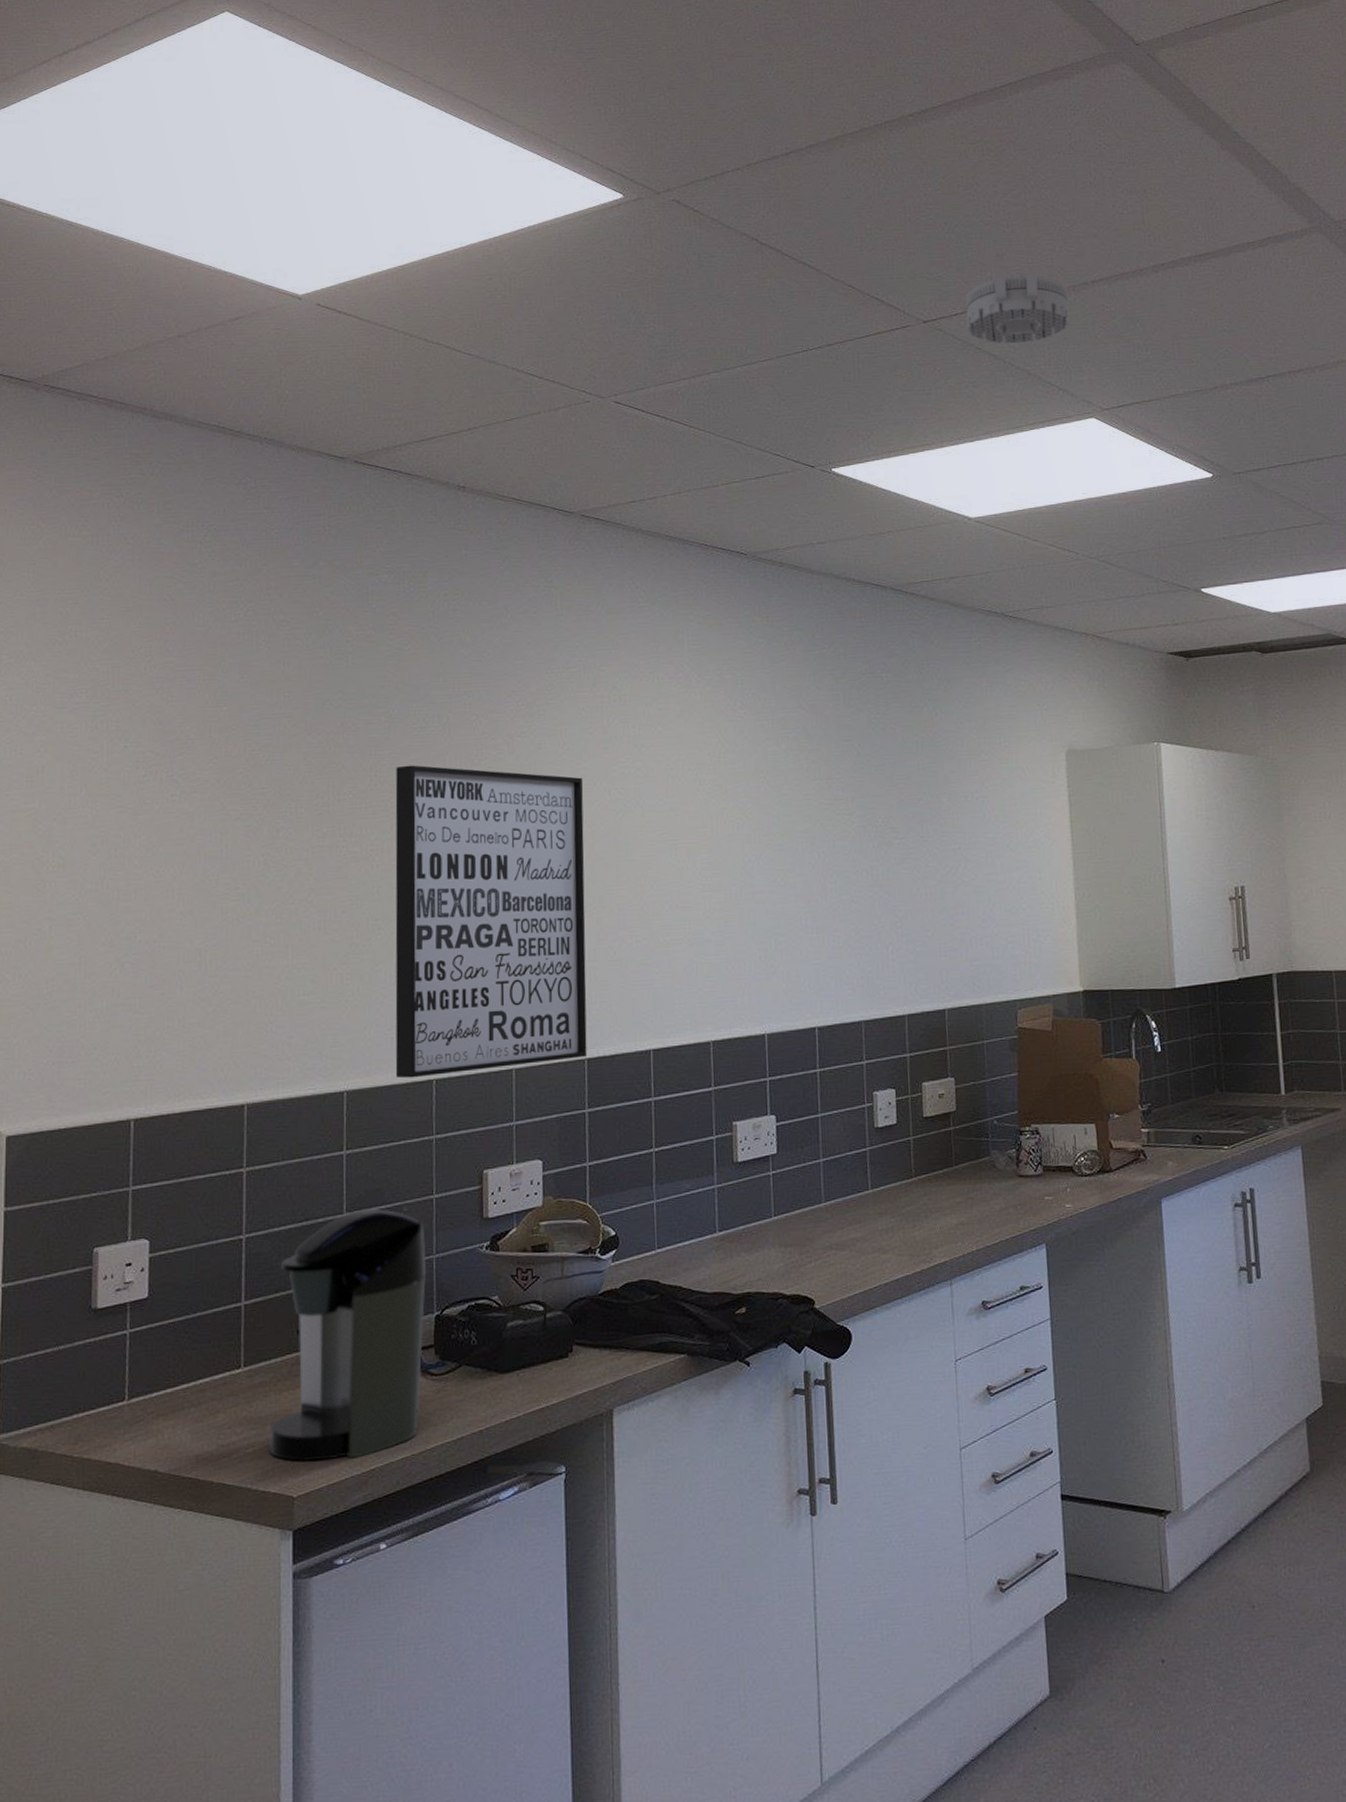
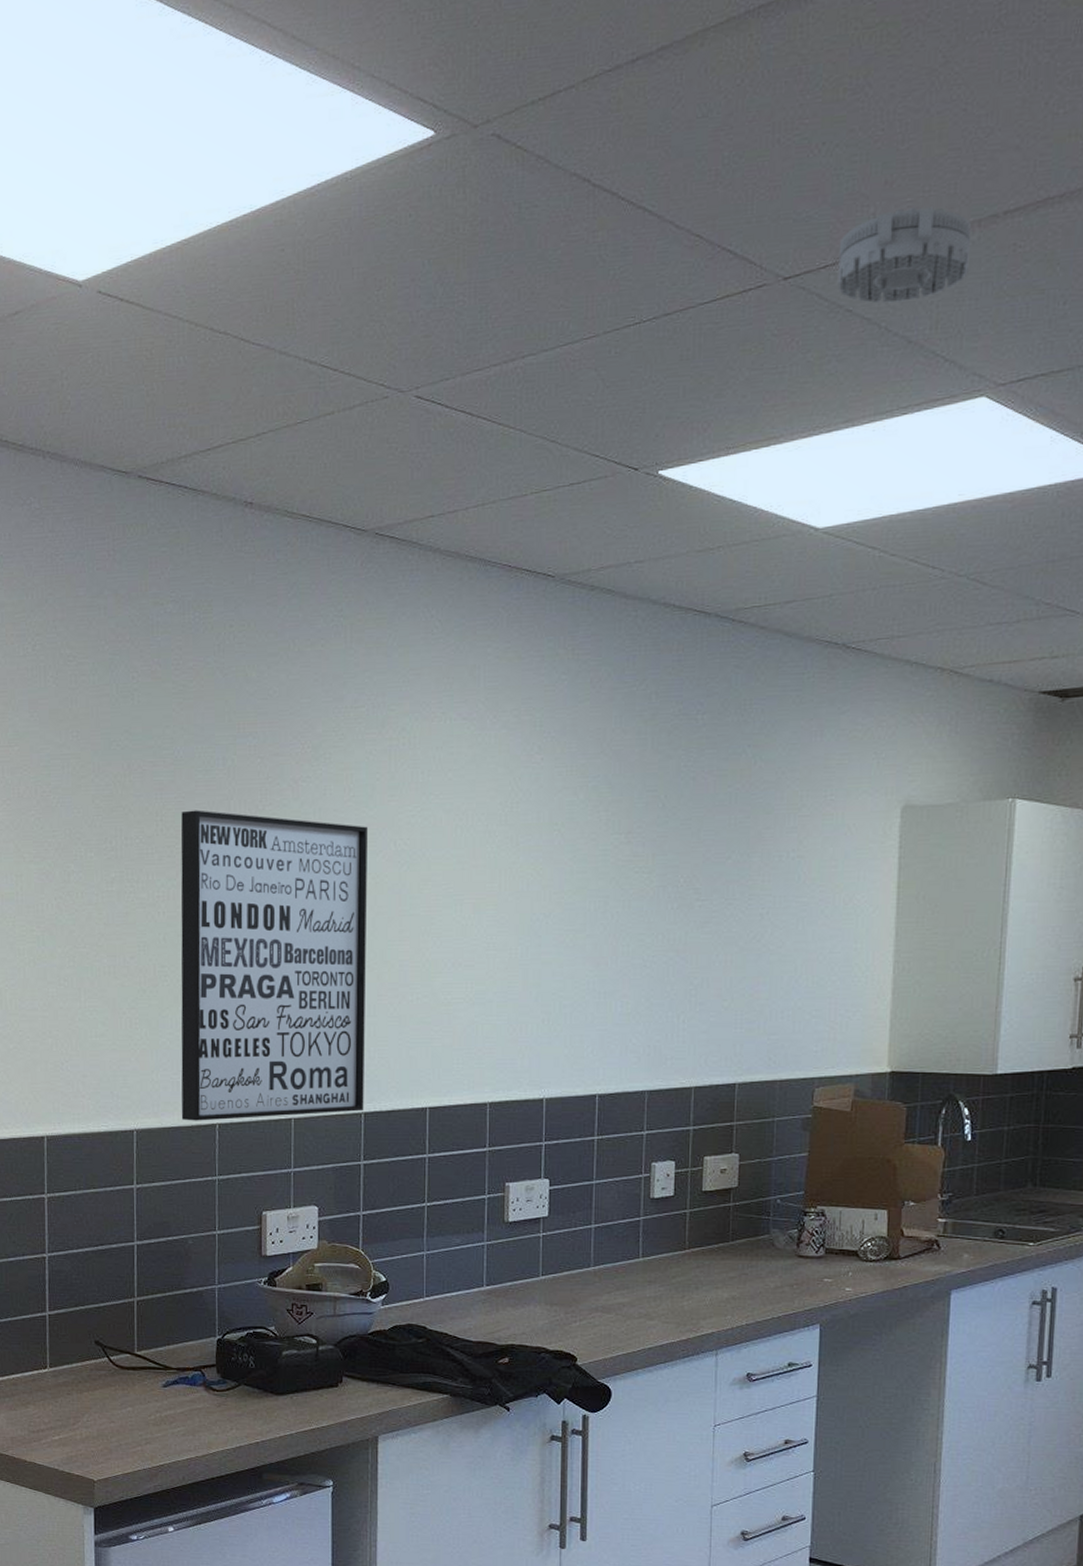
coffee maker: present [269,1208,426,1462] -> none [72,1239,209,1454]

